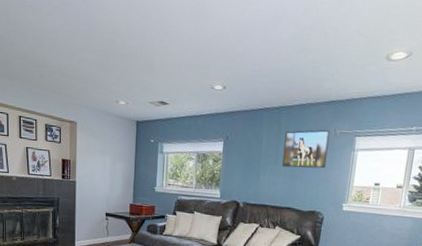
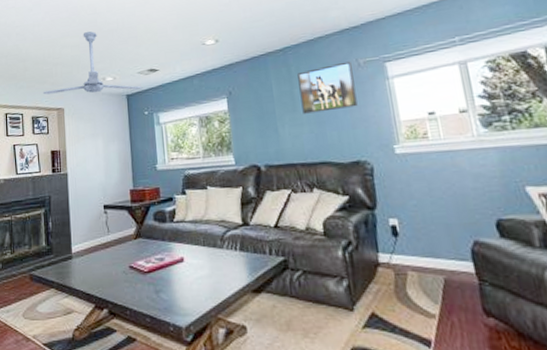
ceiling fan: none [57,50,152,119] -> present [42,31,143,95]

